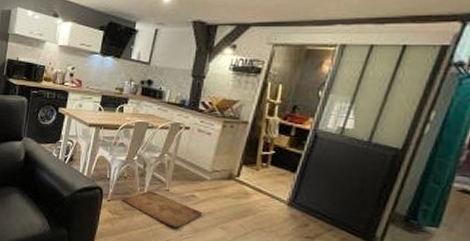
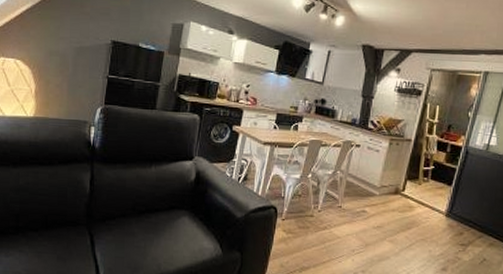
rug: present [122,190,203,229] -> none [296,208,373,244]

